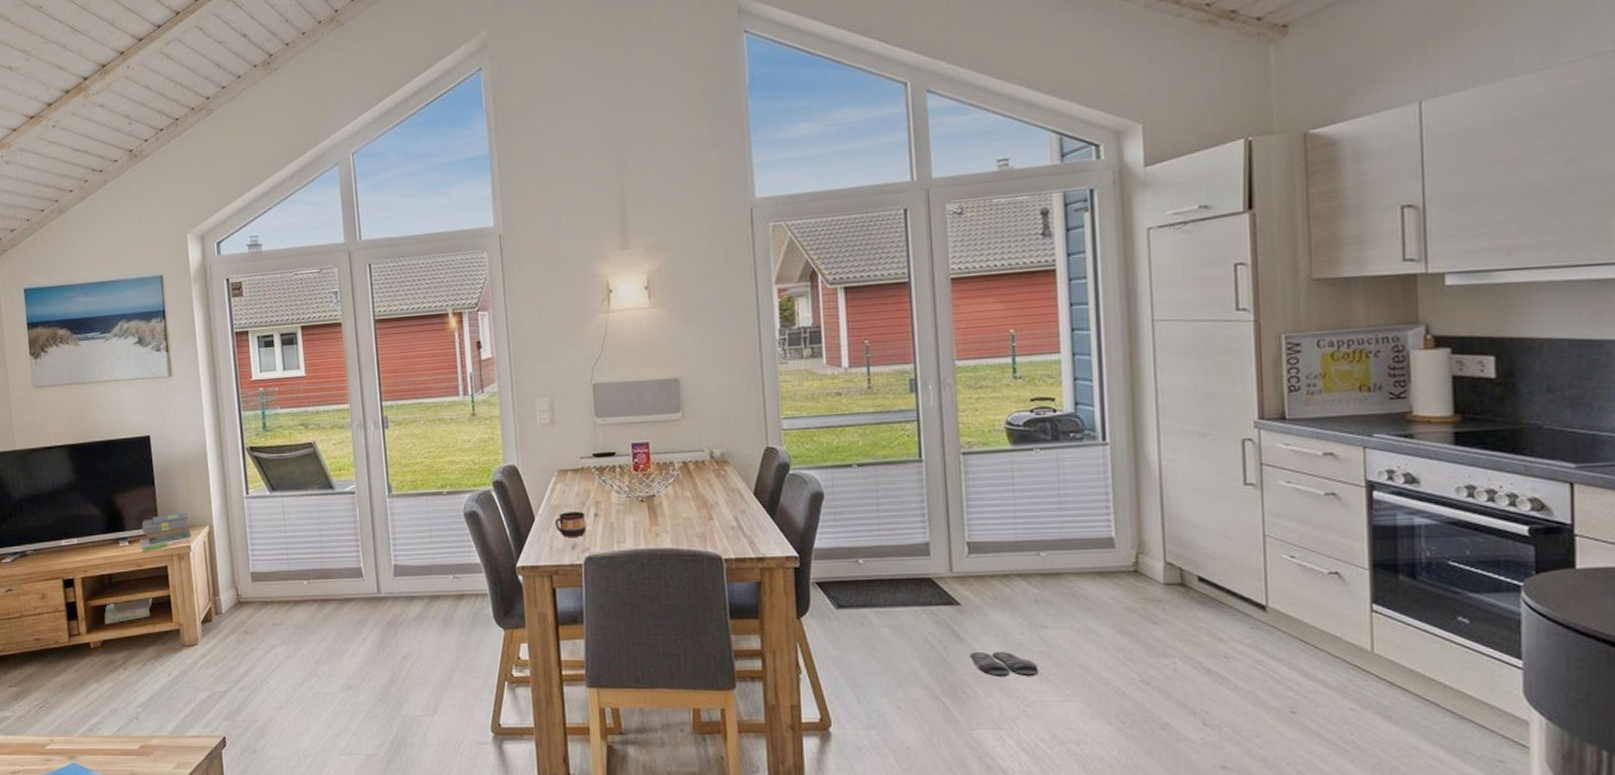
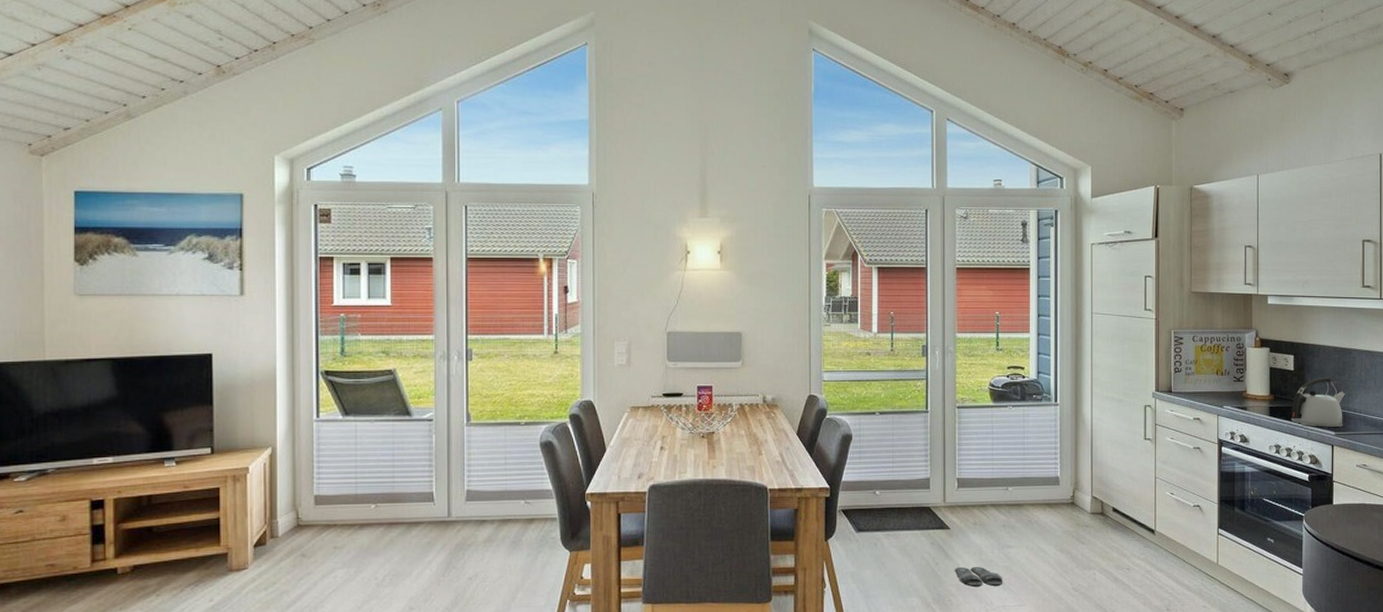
books: present [104,596,152,624] -> none [138,519,198,549]
books: present [139,511,191,552] -> none [189,432,250,473]
cup: present [554,511,587,537] -> none [624,444,652,467]
kettle: none [1493,384,1594,459] -> present [1291,377,1345,428]

